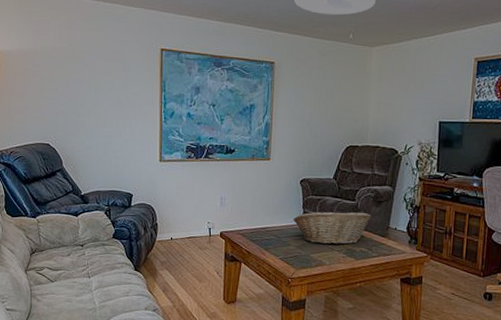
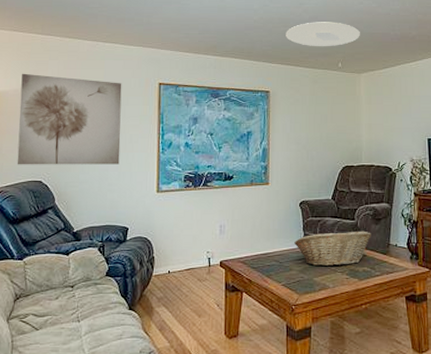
wall art: none [24,32,124,132] -> present [17,73,122,165]

